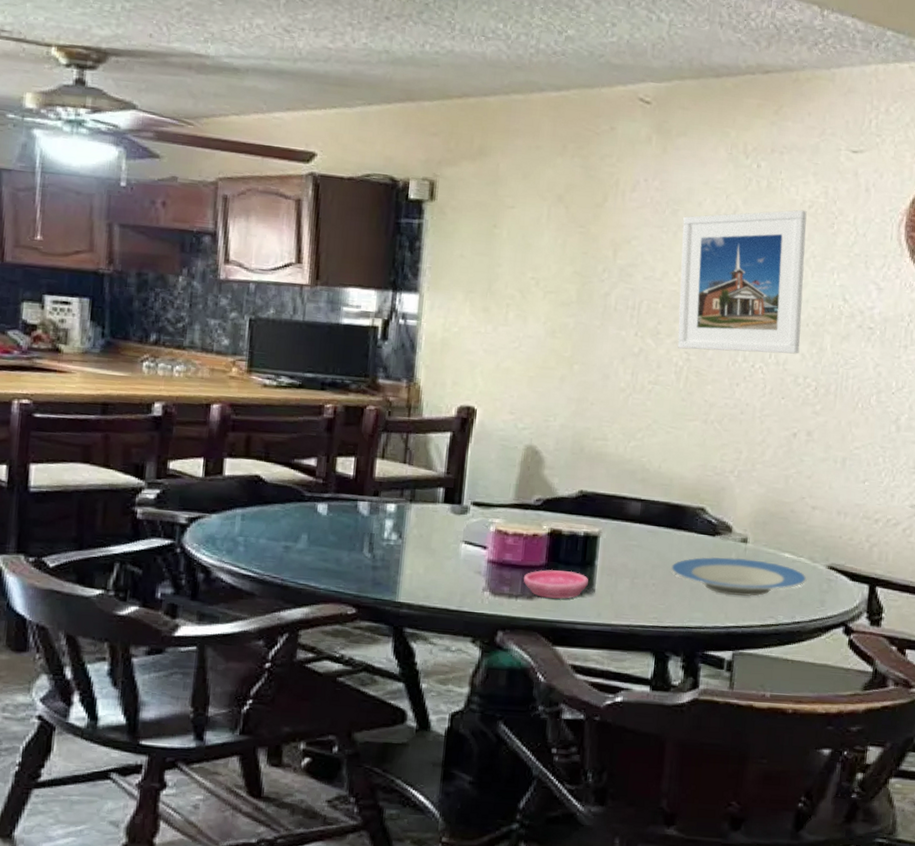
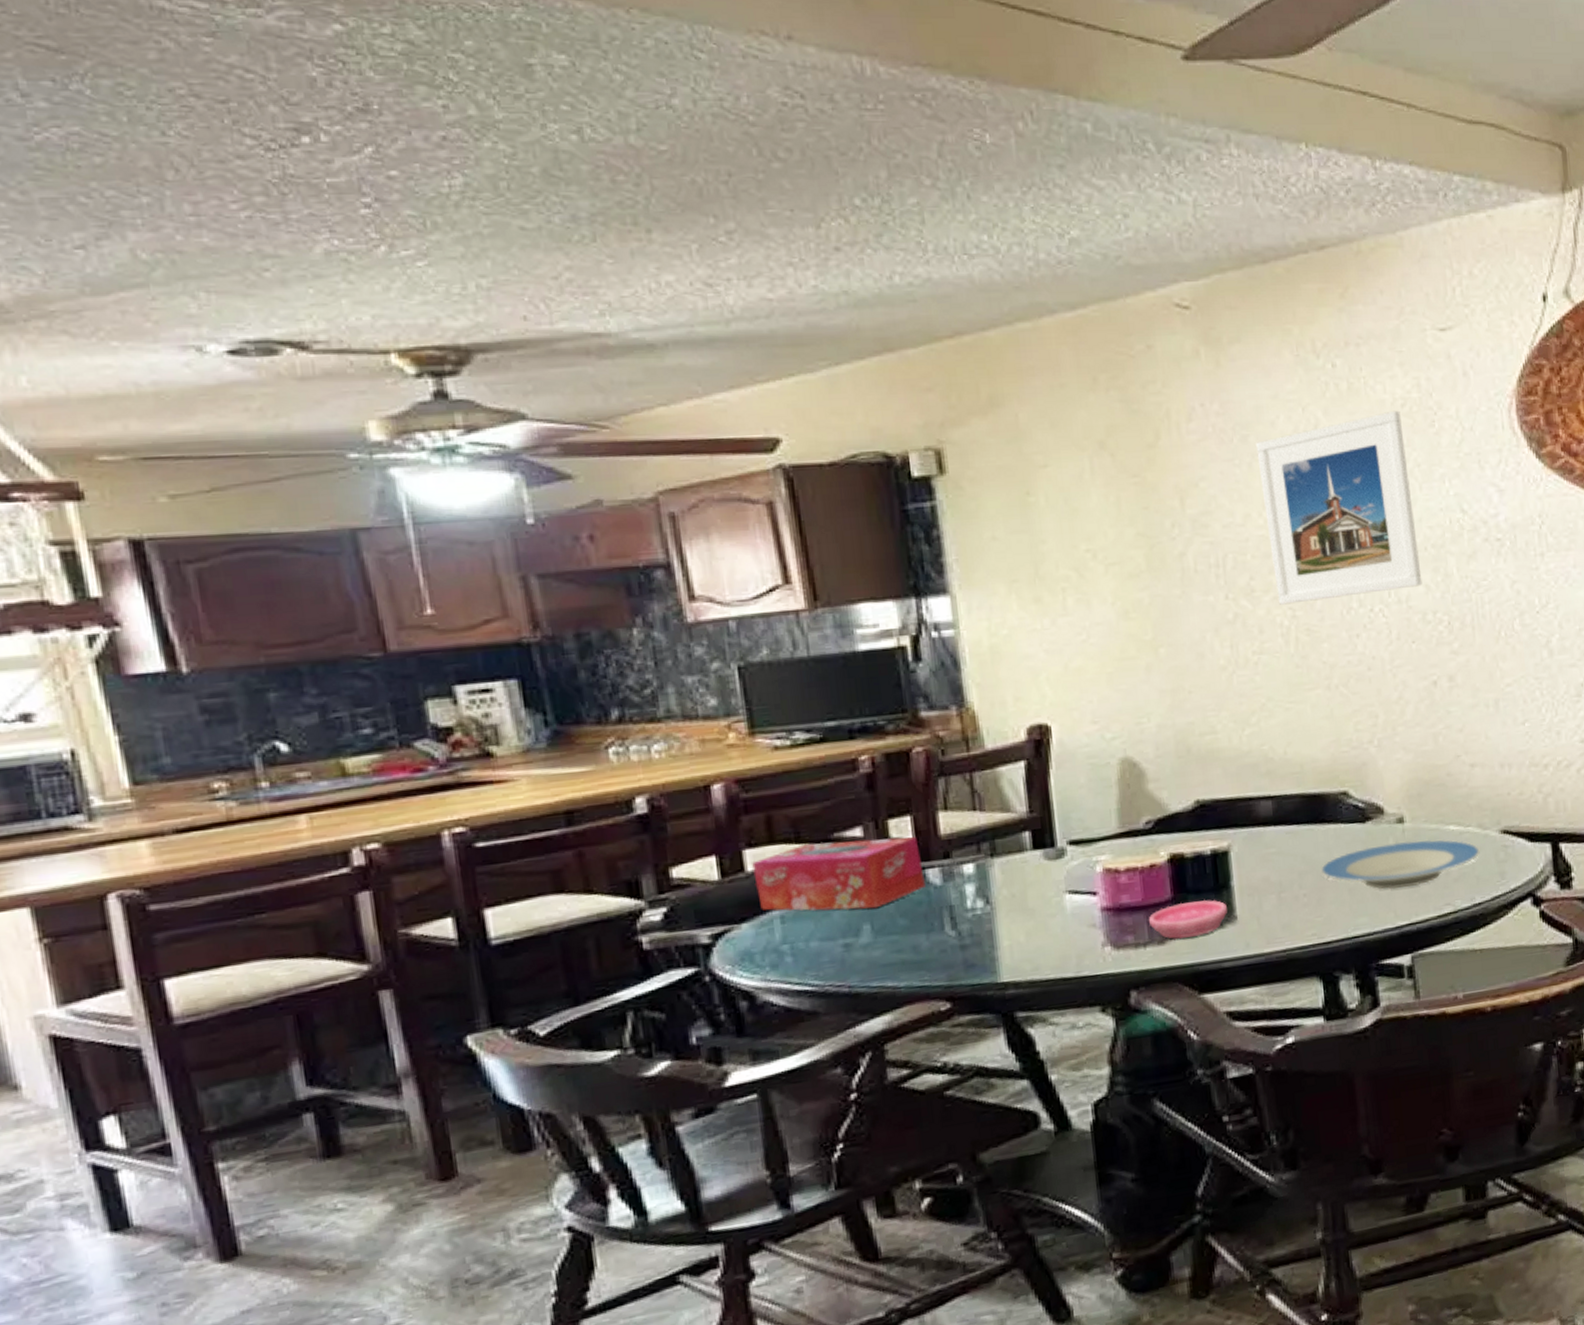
tissue box: none [228,463,357,524] -> present [752,837,925,911]

